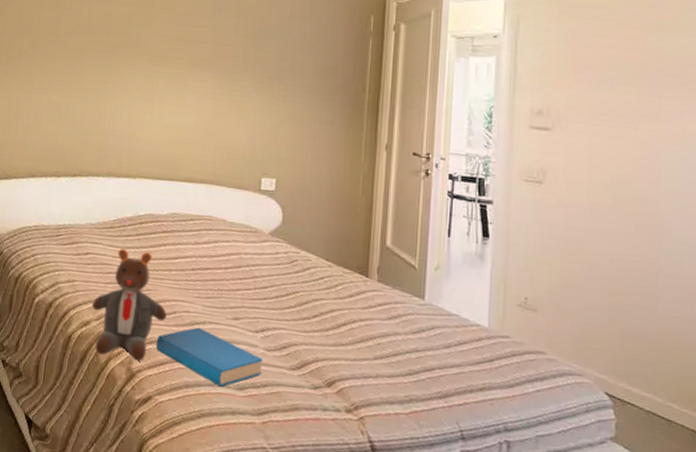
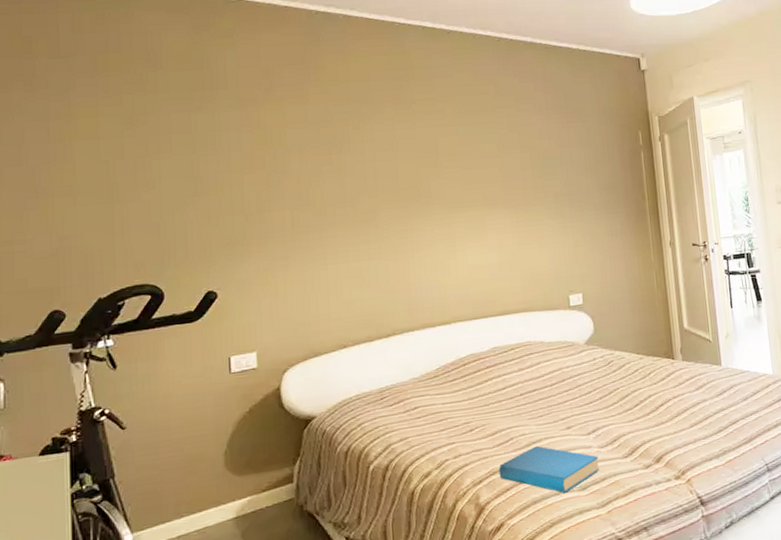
teddy bear: present [92,248,167,361] -> none [430,390,505,501]

